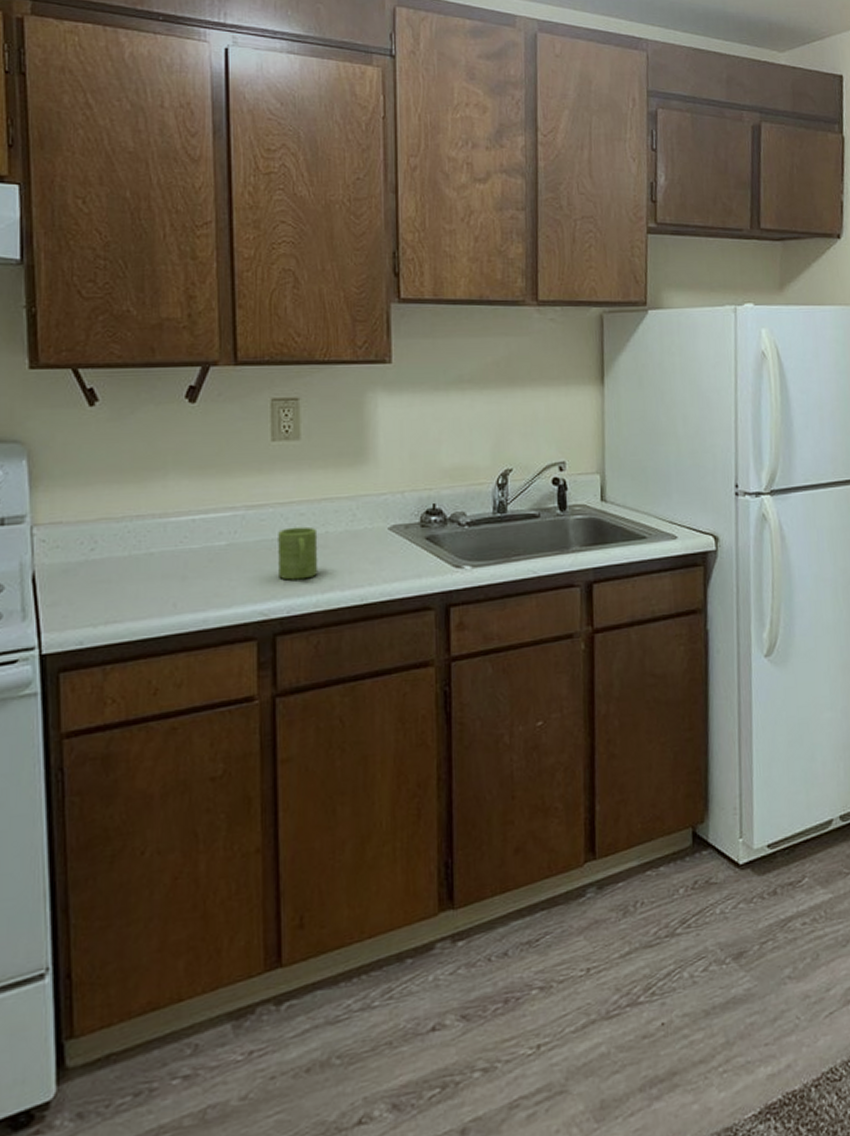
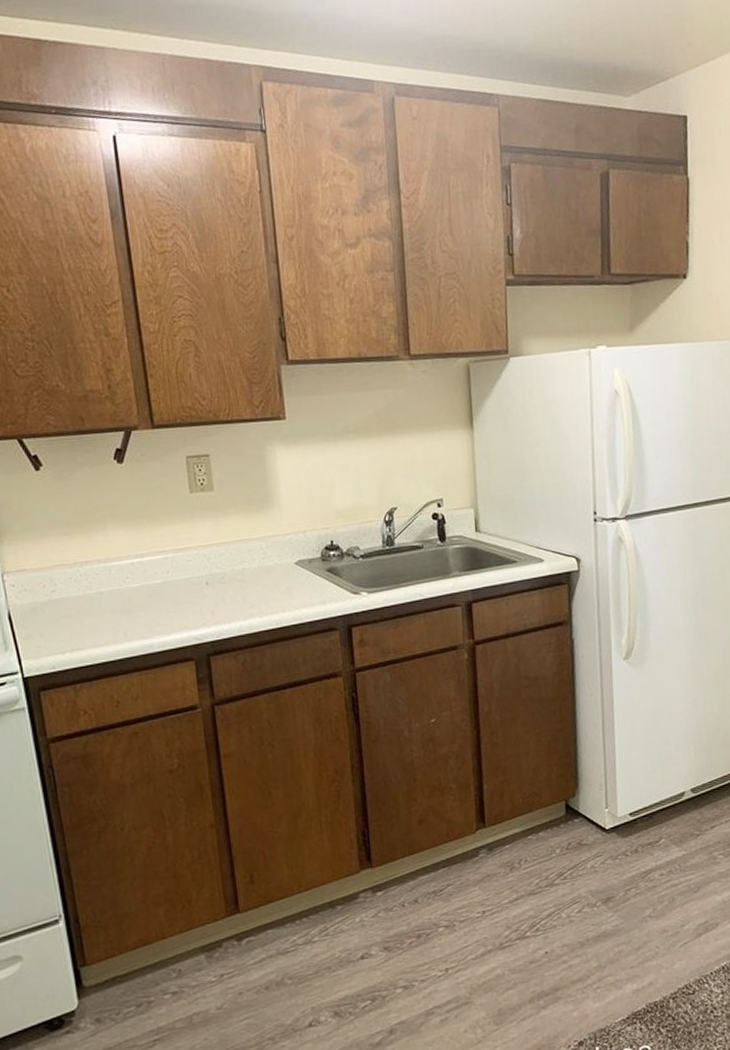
mug: present [278,526,318,580] -> none [203,564,240,610]

